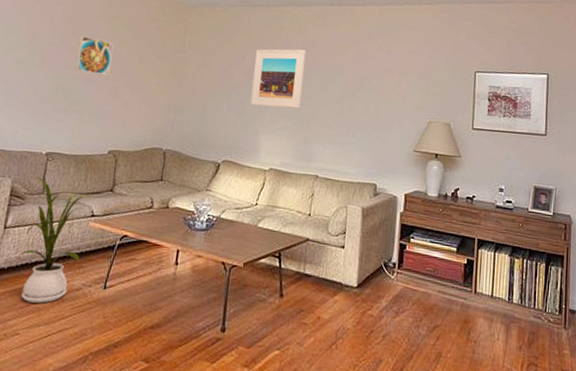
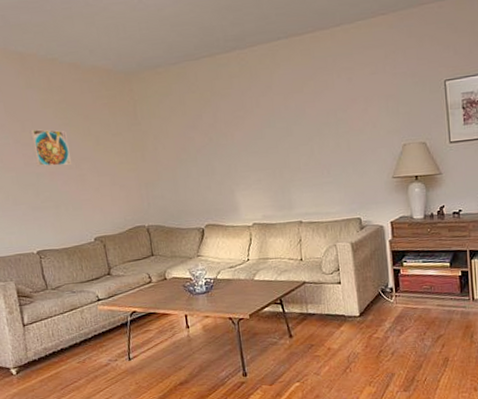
house plant: present [19,177,90,303] -> none [36,275,100,383]
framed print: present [250,49,306,109] -> none [210,96,270,165]

